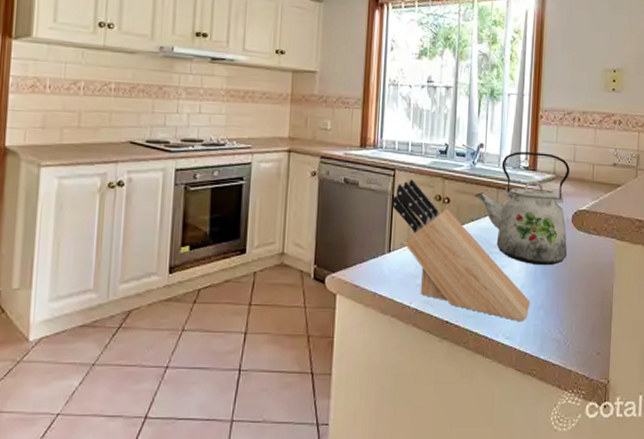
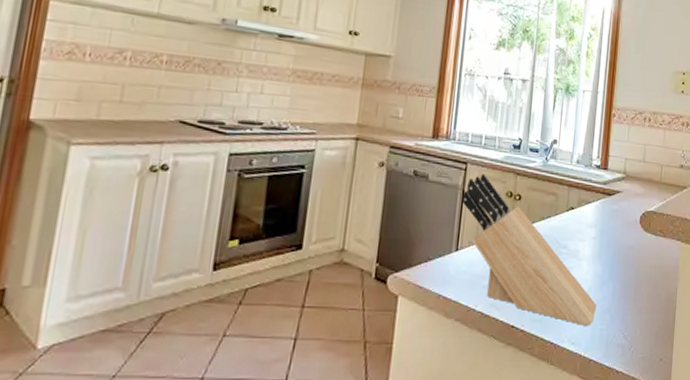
kettle: present [475,152,570,266] -> none [546,149,640,268]

